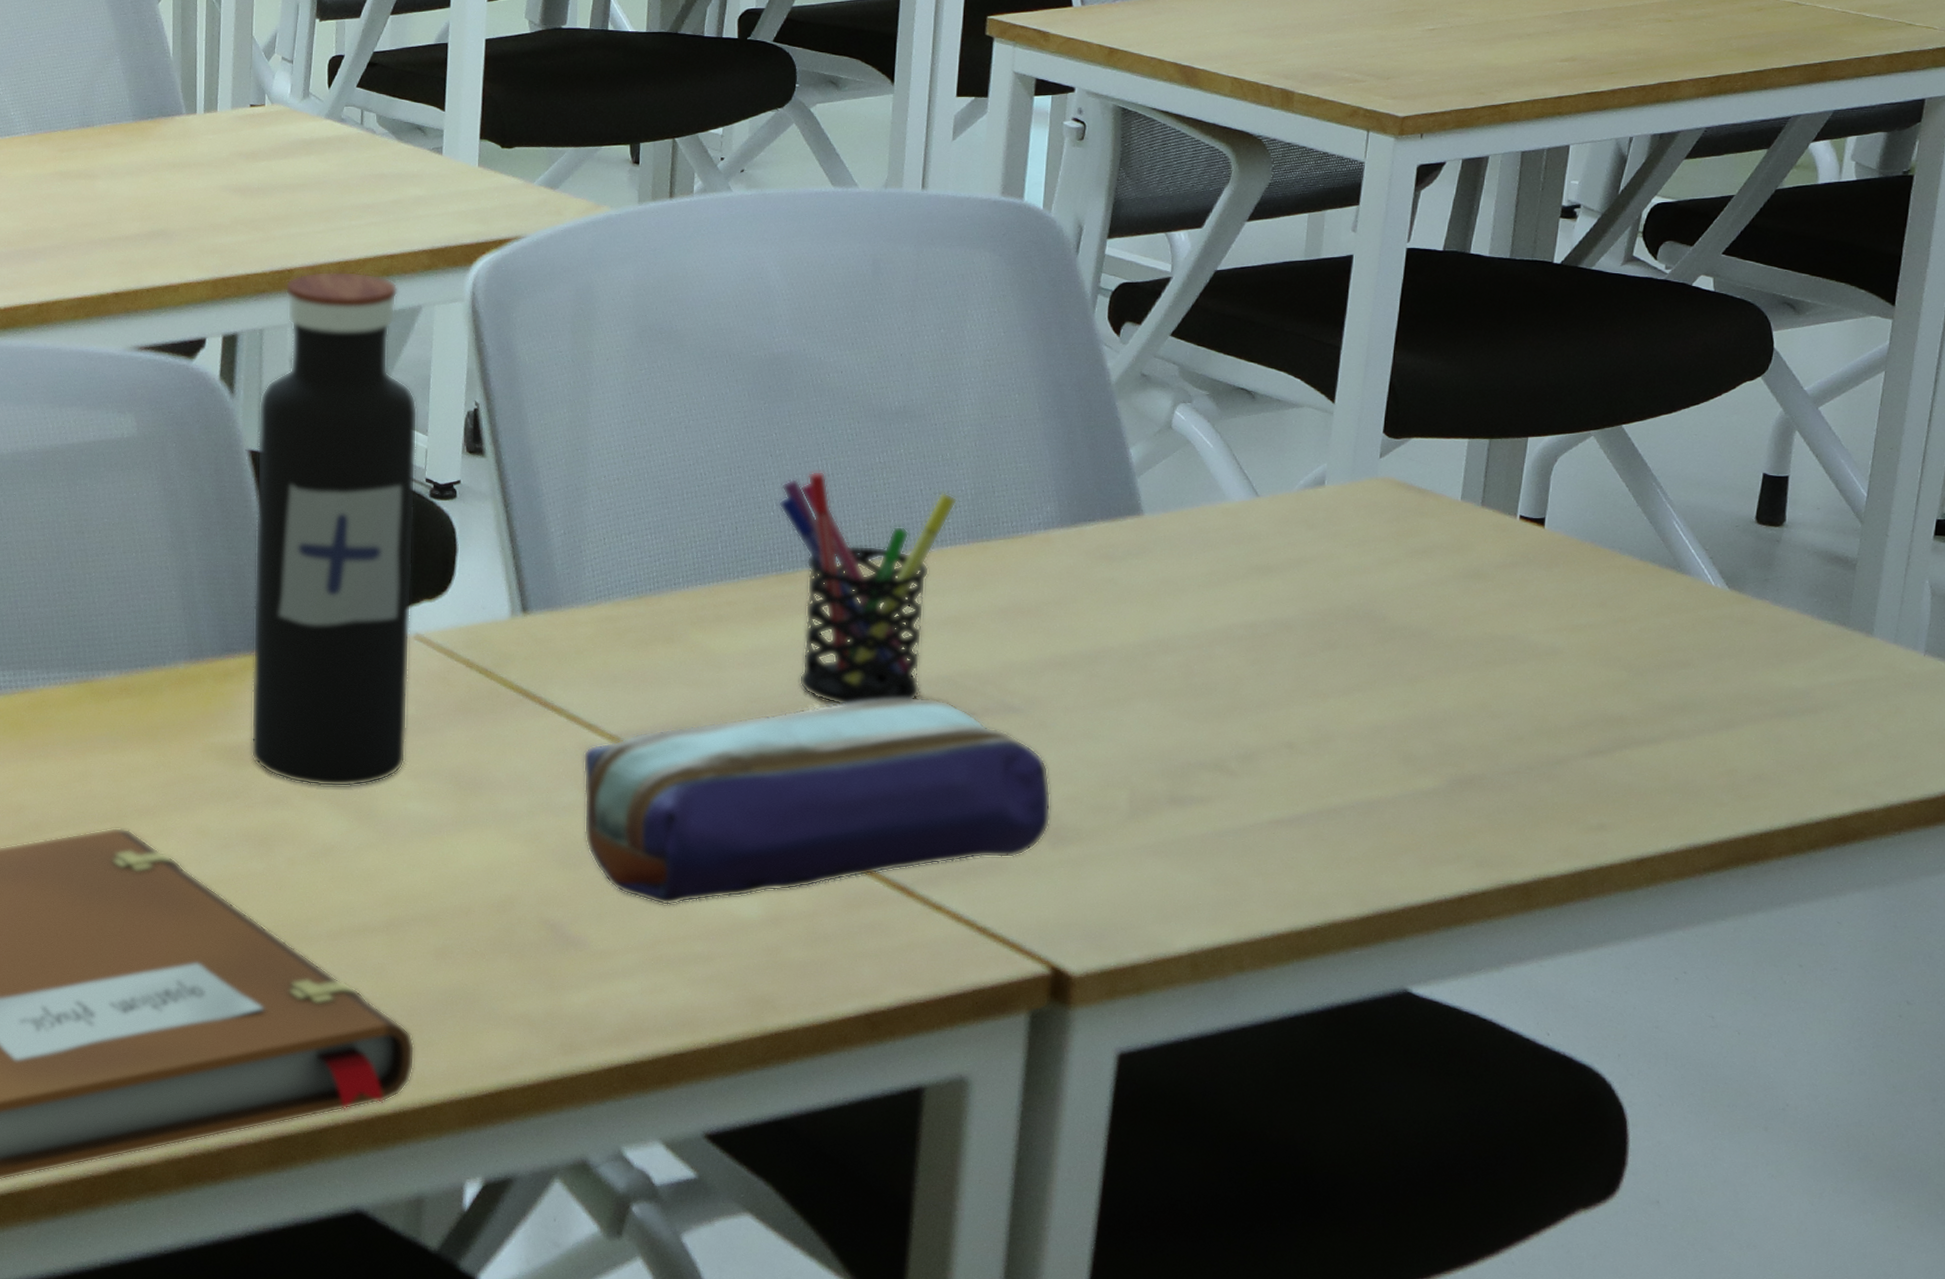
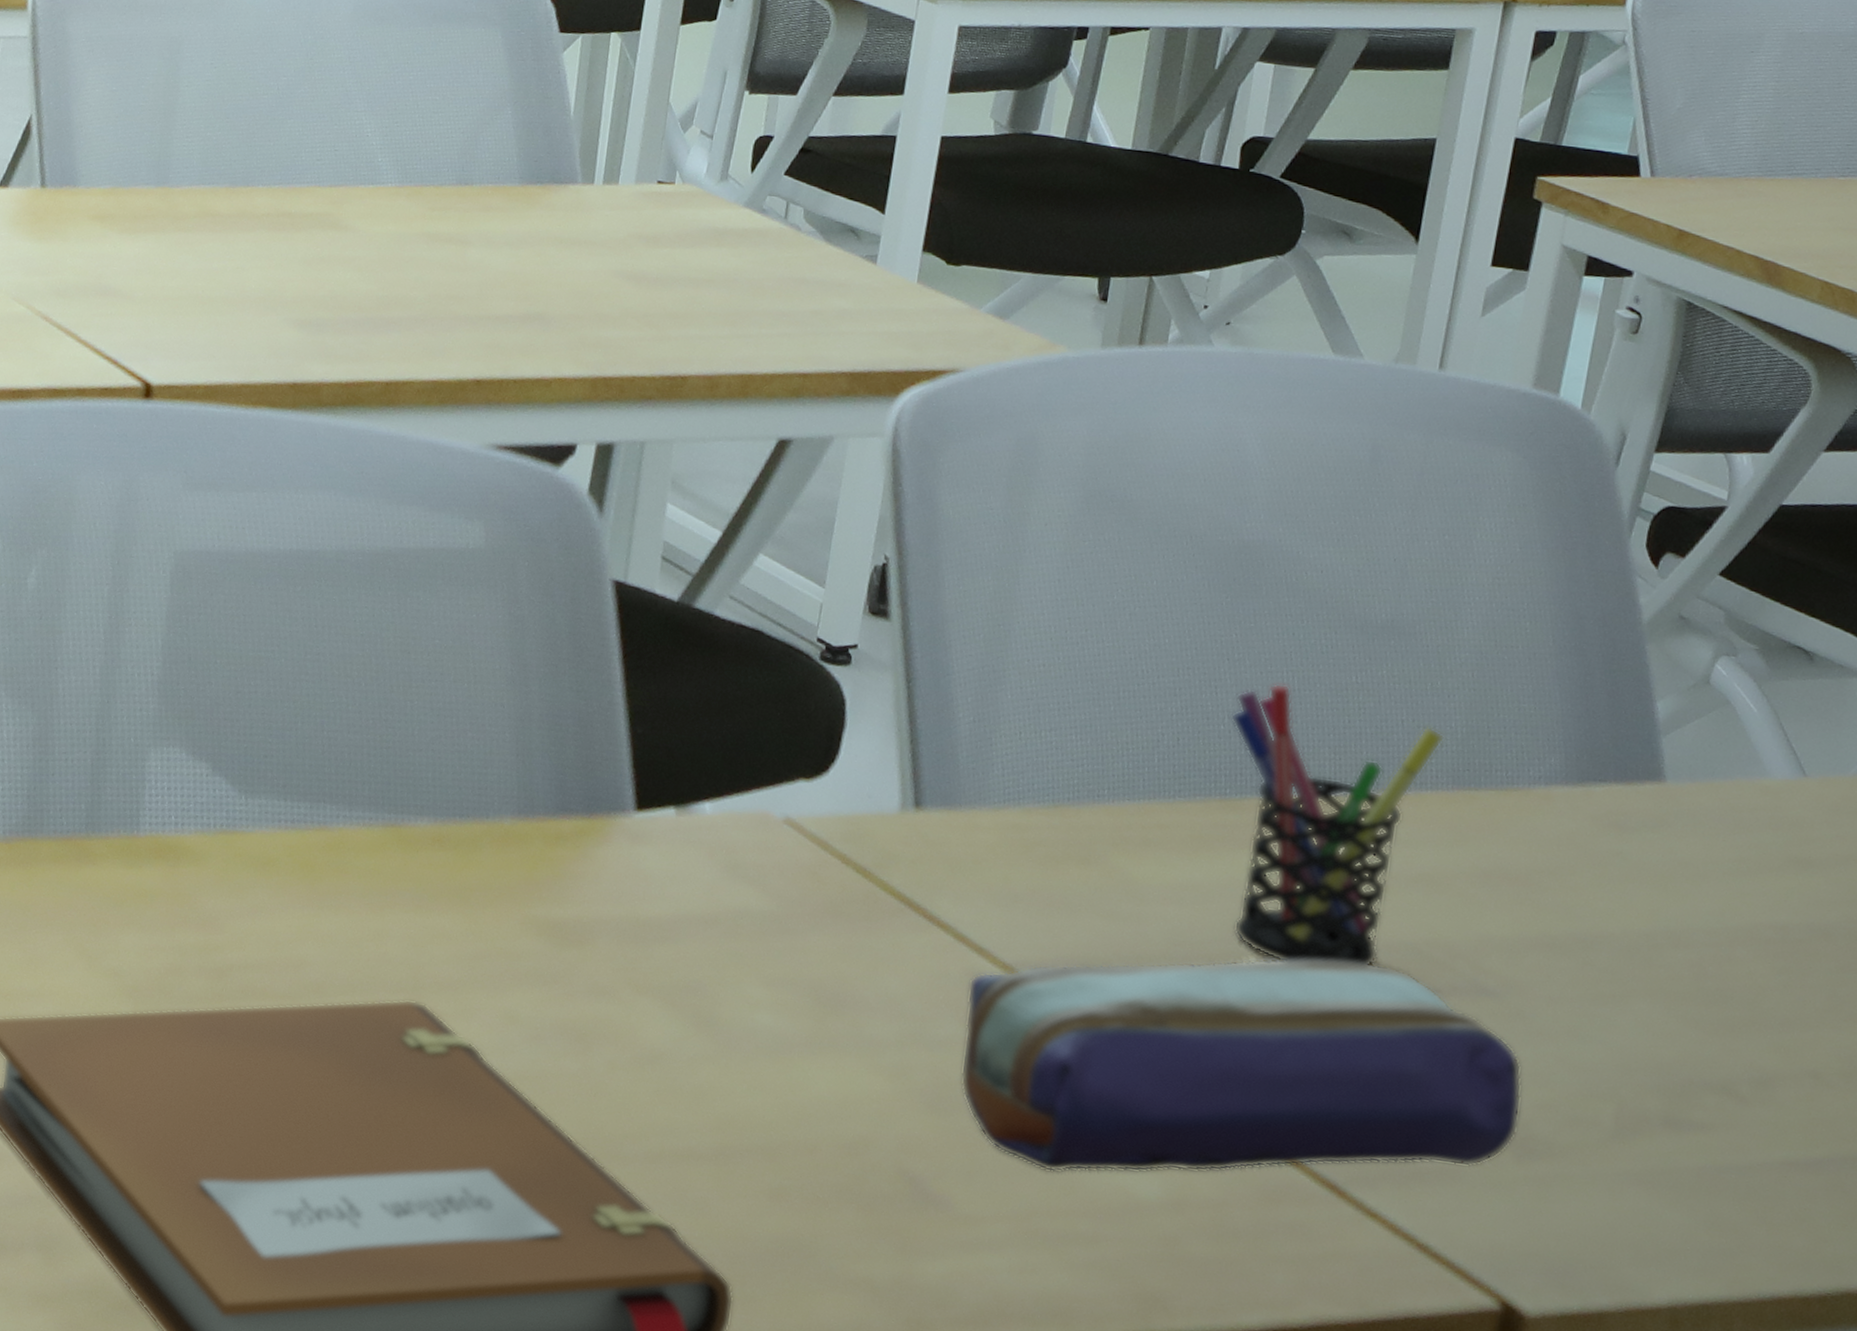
water bottle: present [251,271,418,787] -> none [577,382,816,987]

